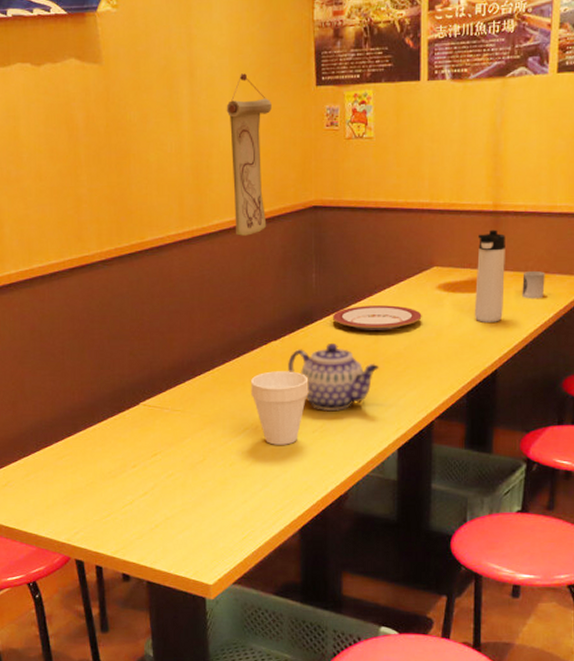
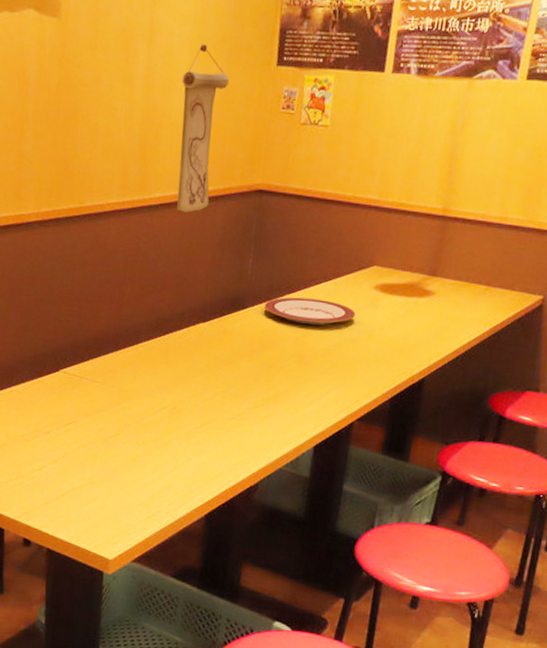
cup: present [250,371,309,445] -> none [173,353,233,429]
teapot: present [288,342,380,412] -> none [213,331,306,401]
thermos bottle: present [475,229,505,322] -> none [409,234,451,330]
cup: present [522,271,545,299] -> none [460,281,487,311]

